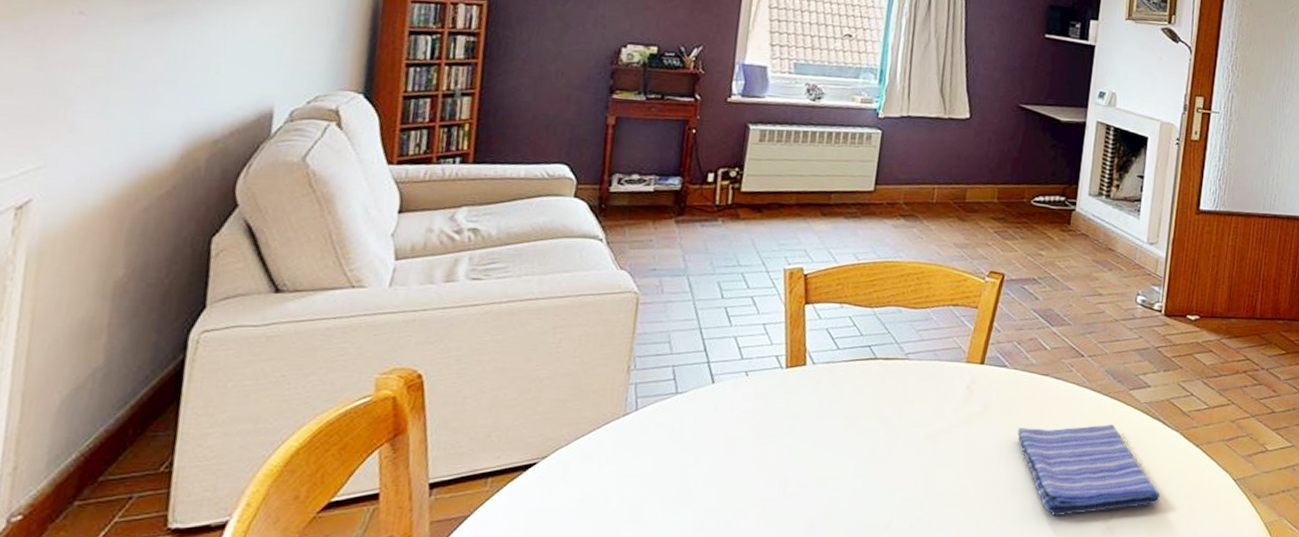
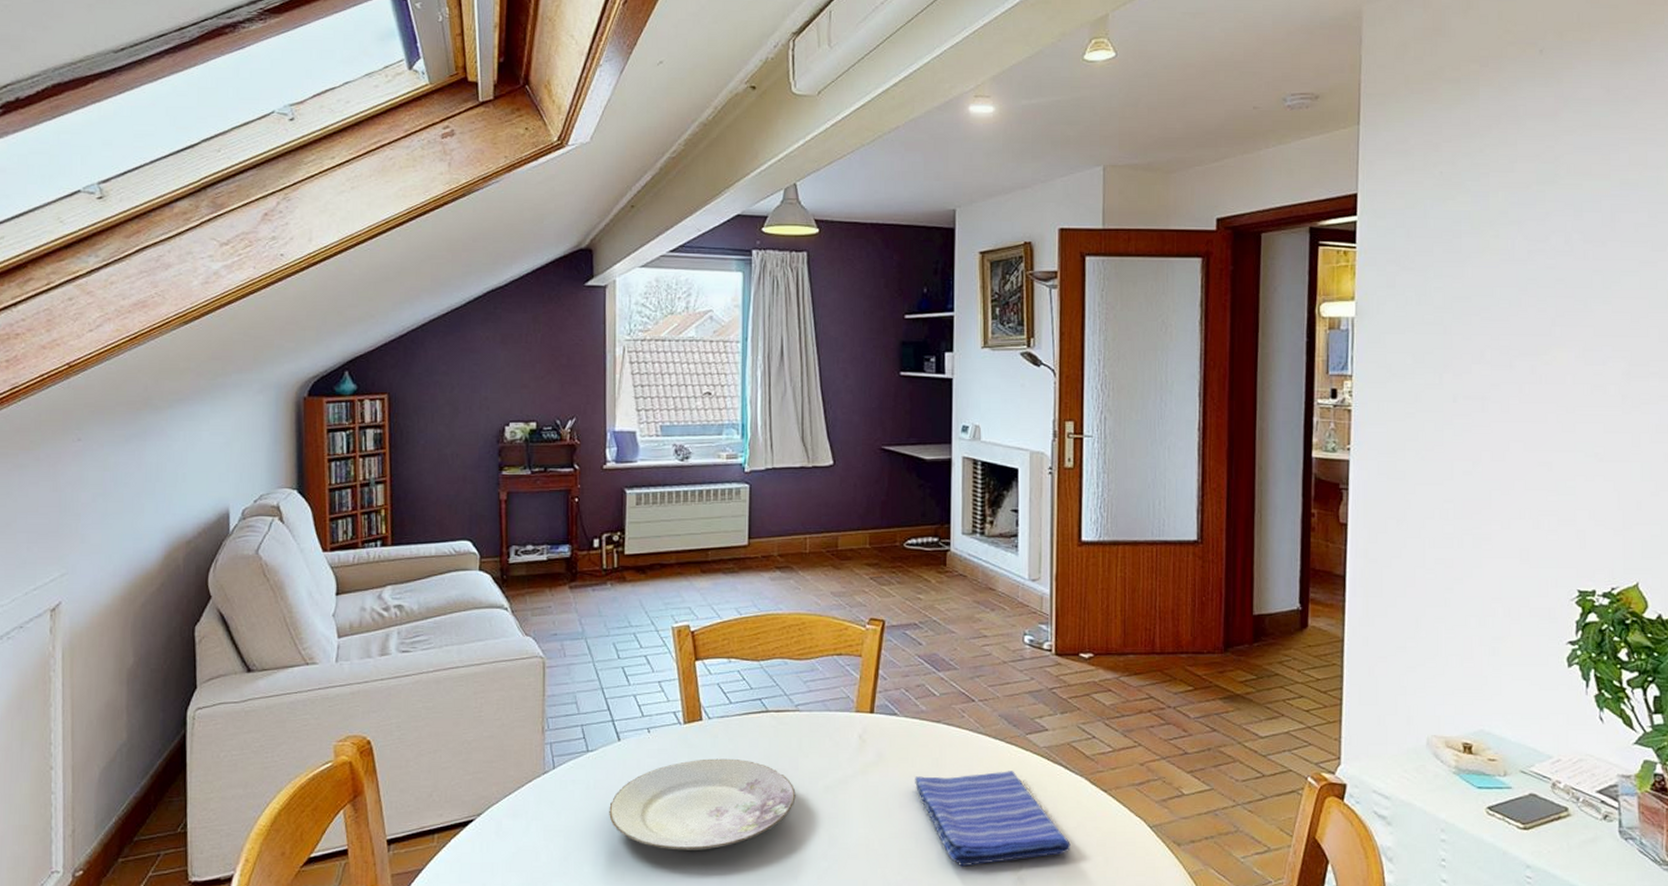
plate: none [693,404,897,498] -> present [609,758,796,850]

